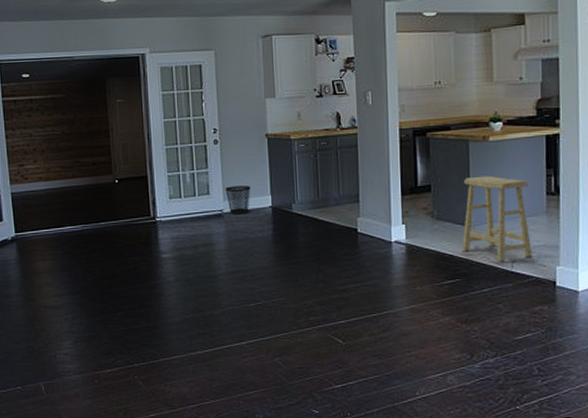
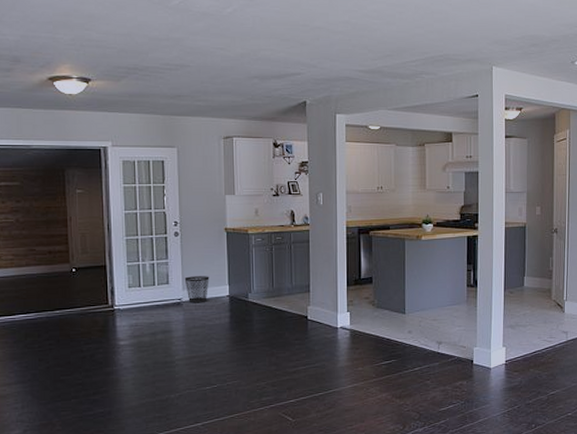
stool: present [462,175,533,262] -> none [397,270,455,344]

